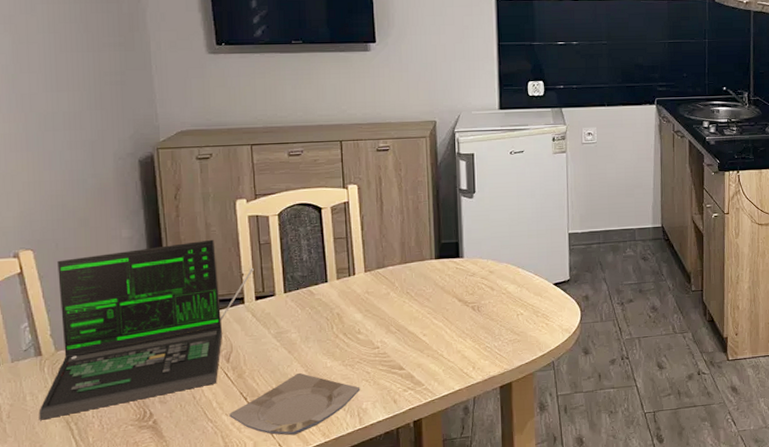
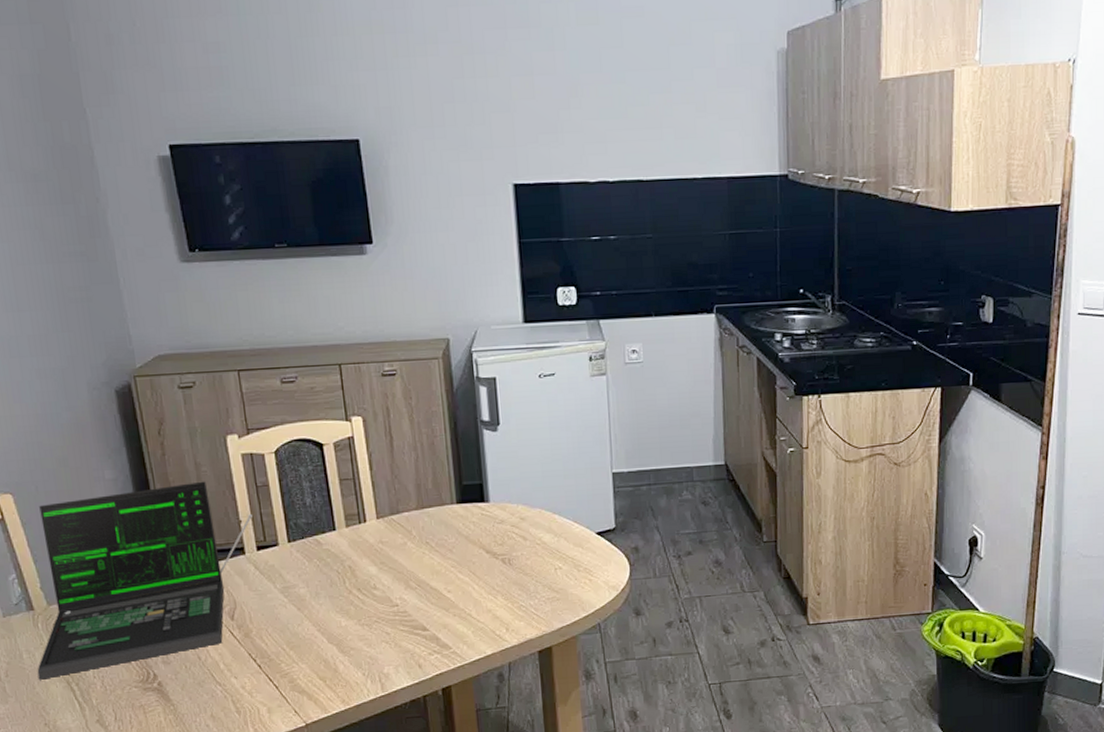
plate: present [229,372,361,436] -> none [238,632,381,702]

